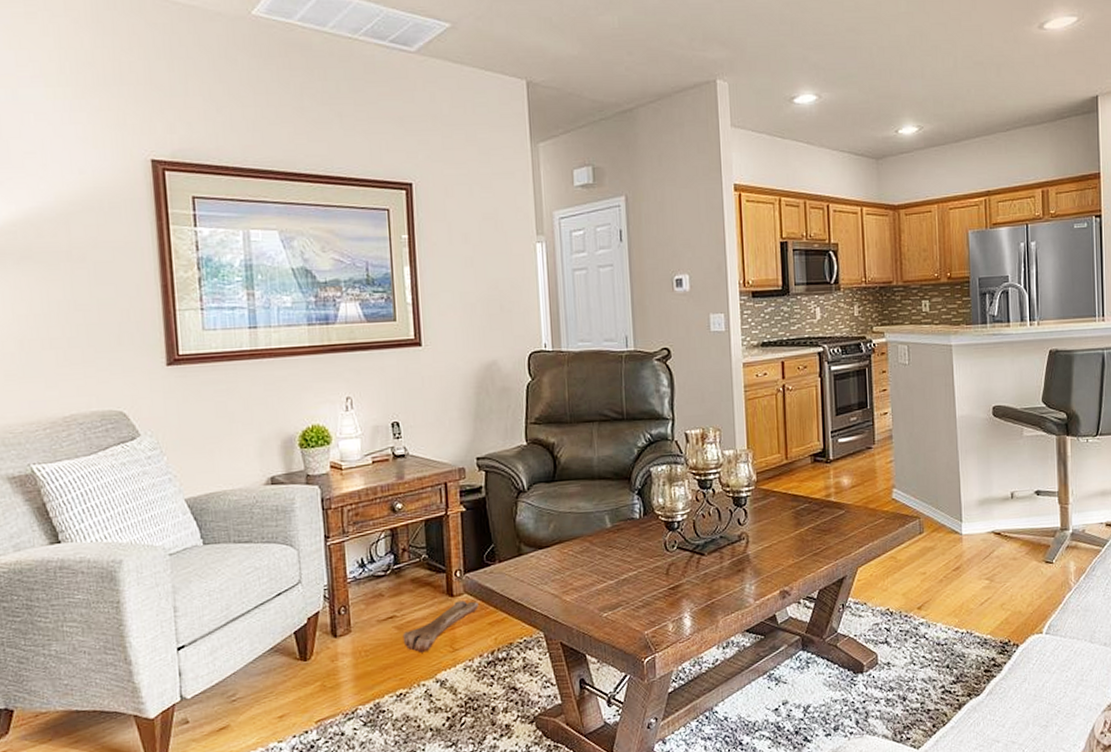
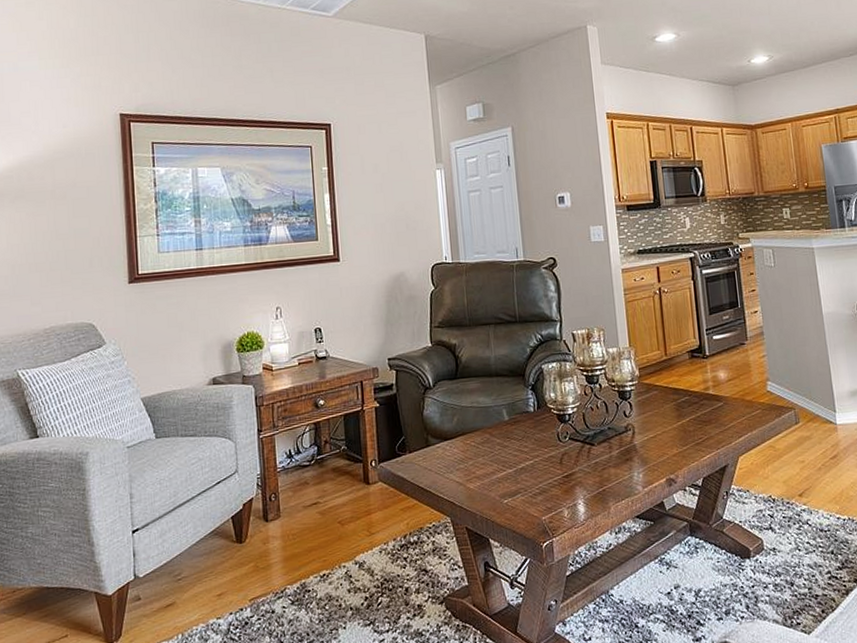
dog toy: present [402,600,479,653] -> none [325,488,392,537]

